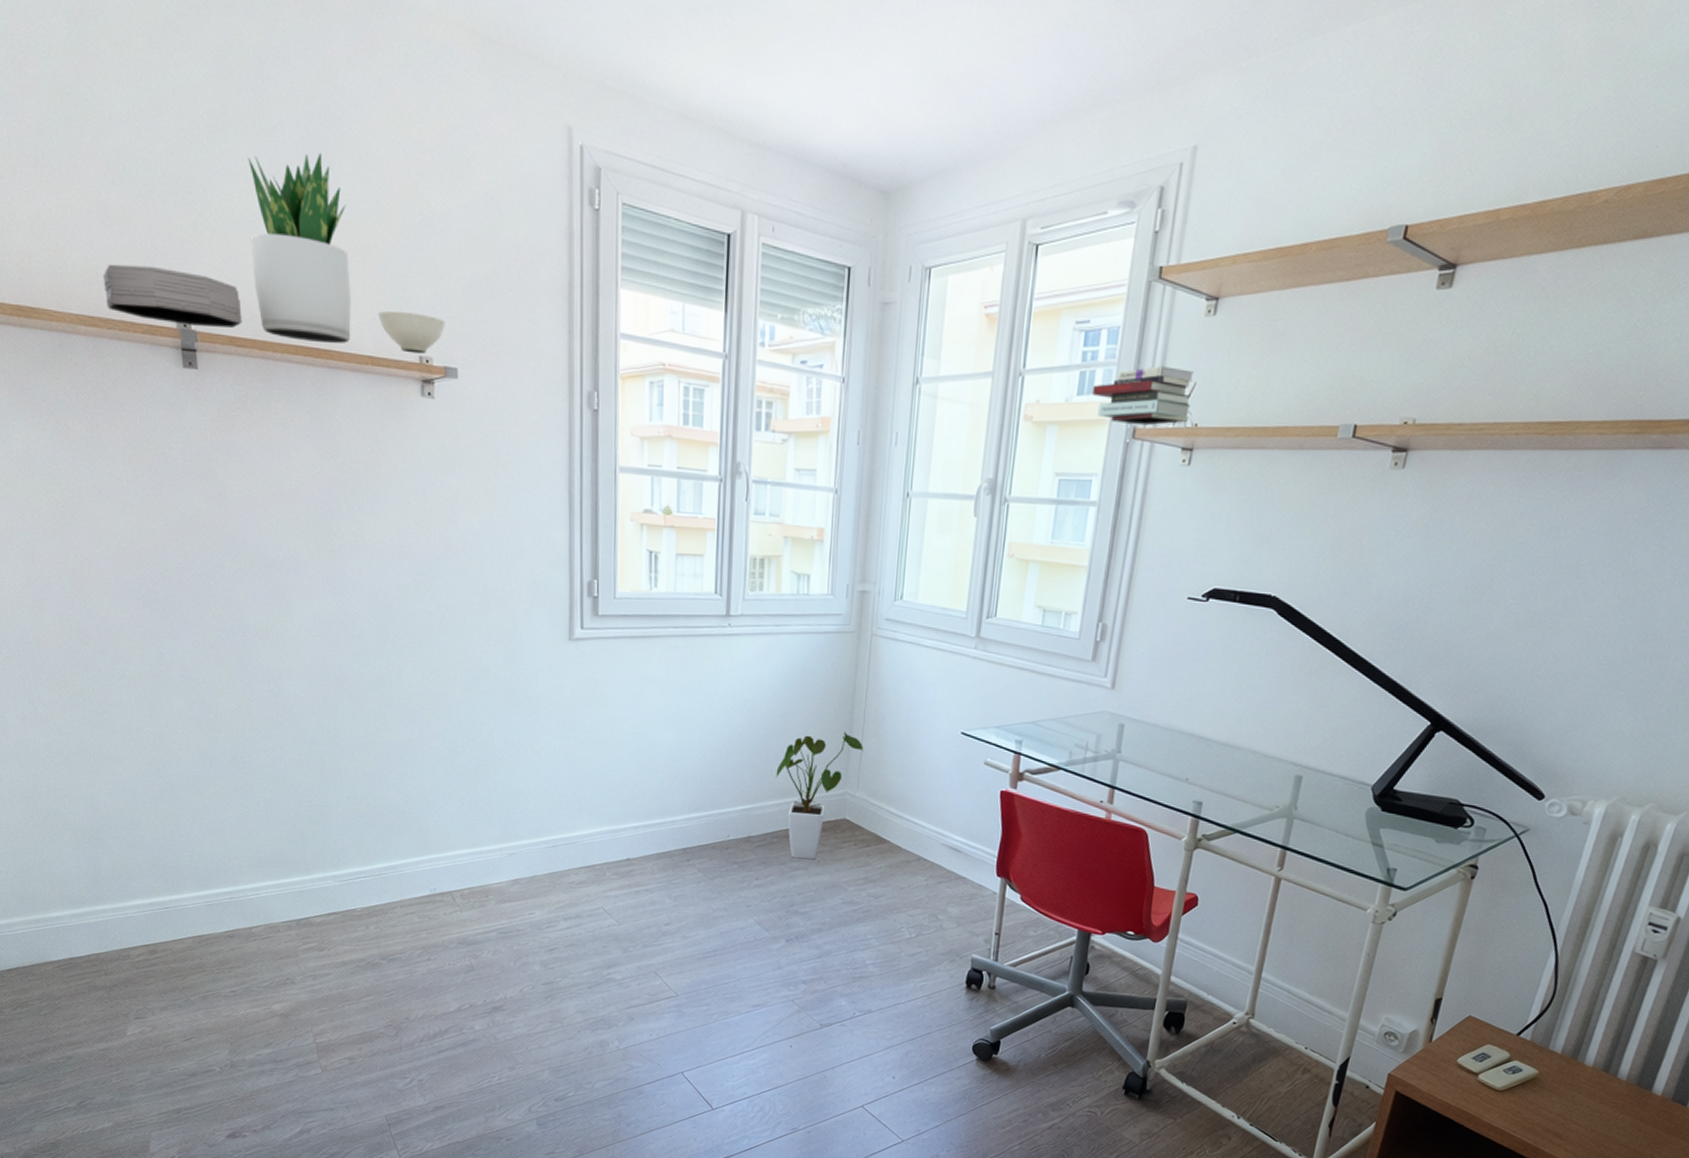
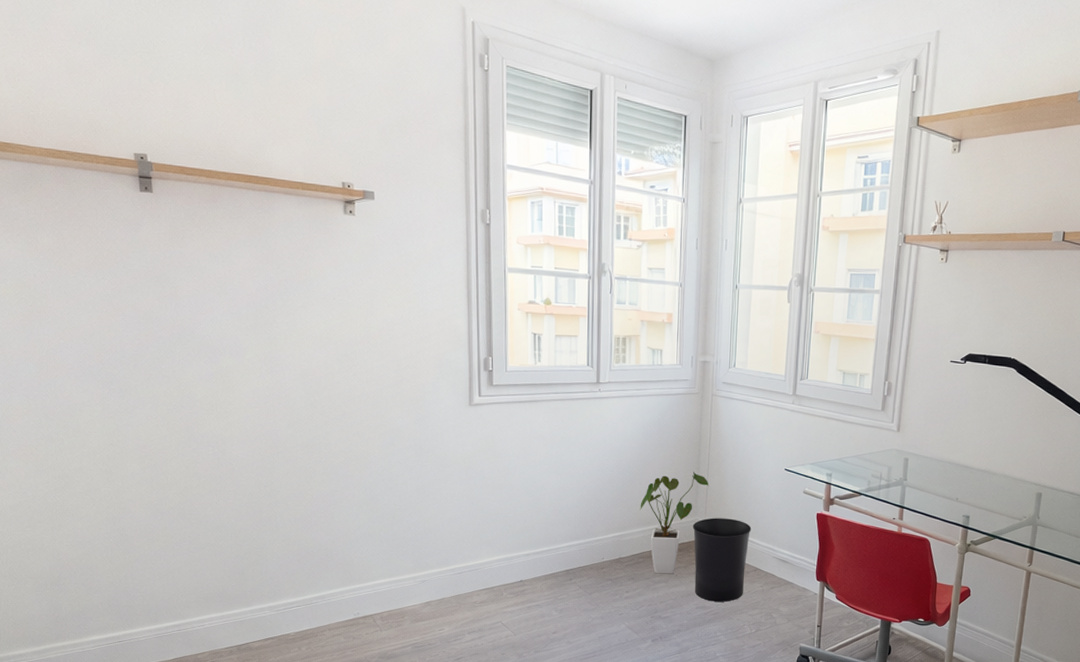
decorative box: present [102,264,242,328] -> none [70,108,192,160]
planter: present [248,152,351,344] -> none [197,23,285,173]
bowl: present [378,311,445,354] -> none [307,147,364,181]
waste bin: none [840,791,916,898] -> present [692,518,752,602]
books: present [1092,366,1194,426] -> none [872,189,946,234]

